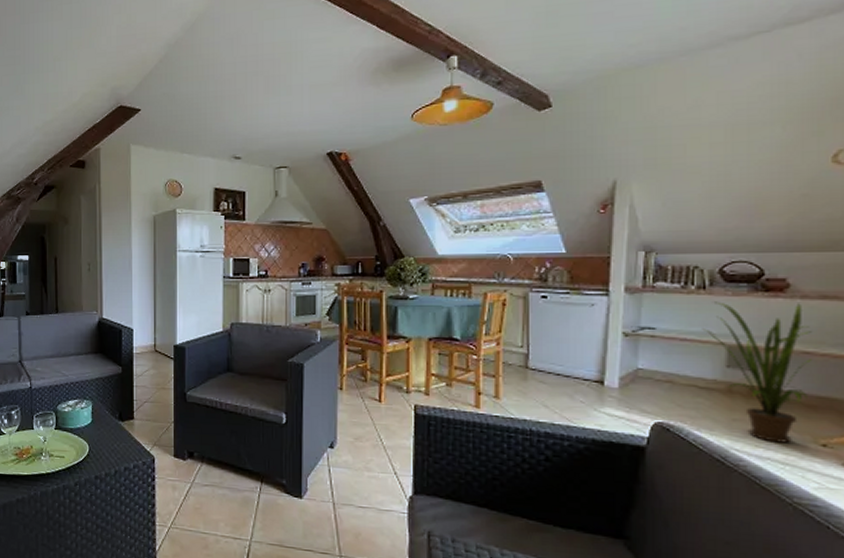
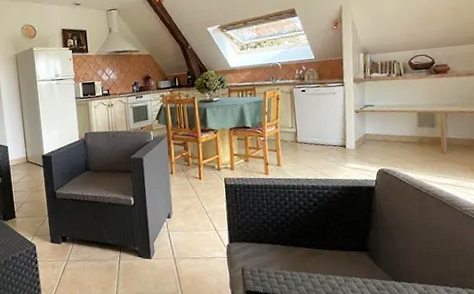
house plant: present [702,301,811,443] -> none [401,80,465,173]

